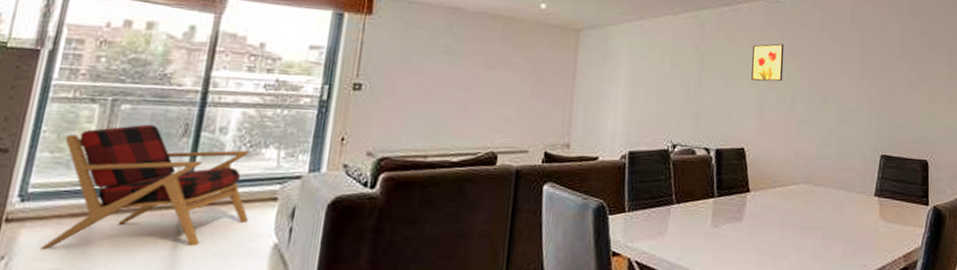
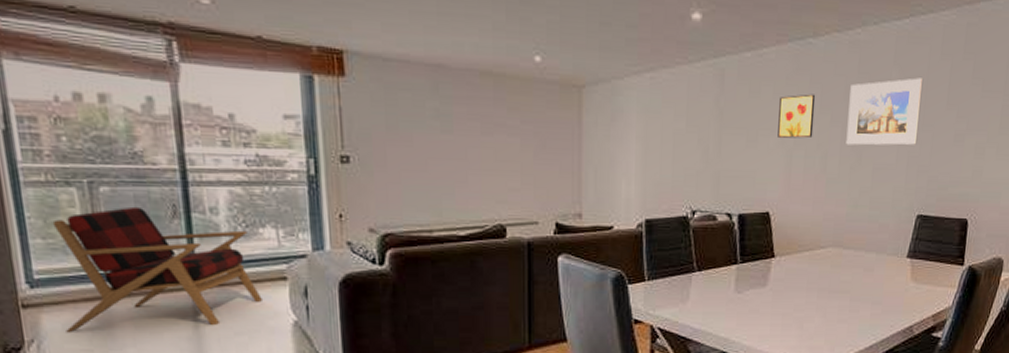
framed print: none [812,33,877,91] -> present [846,78,924,146]

